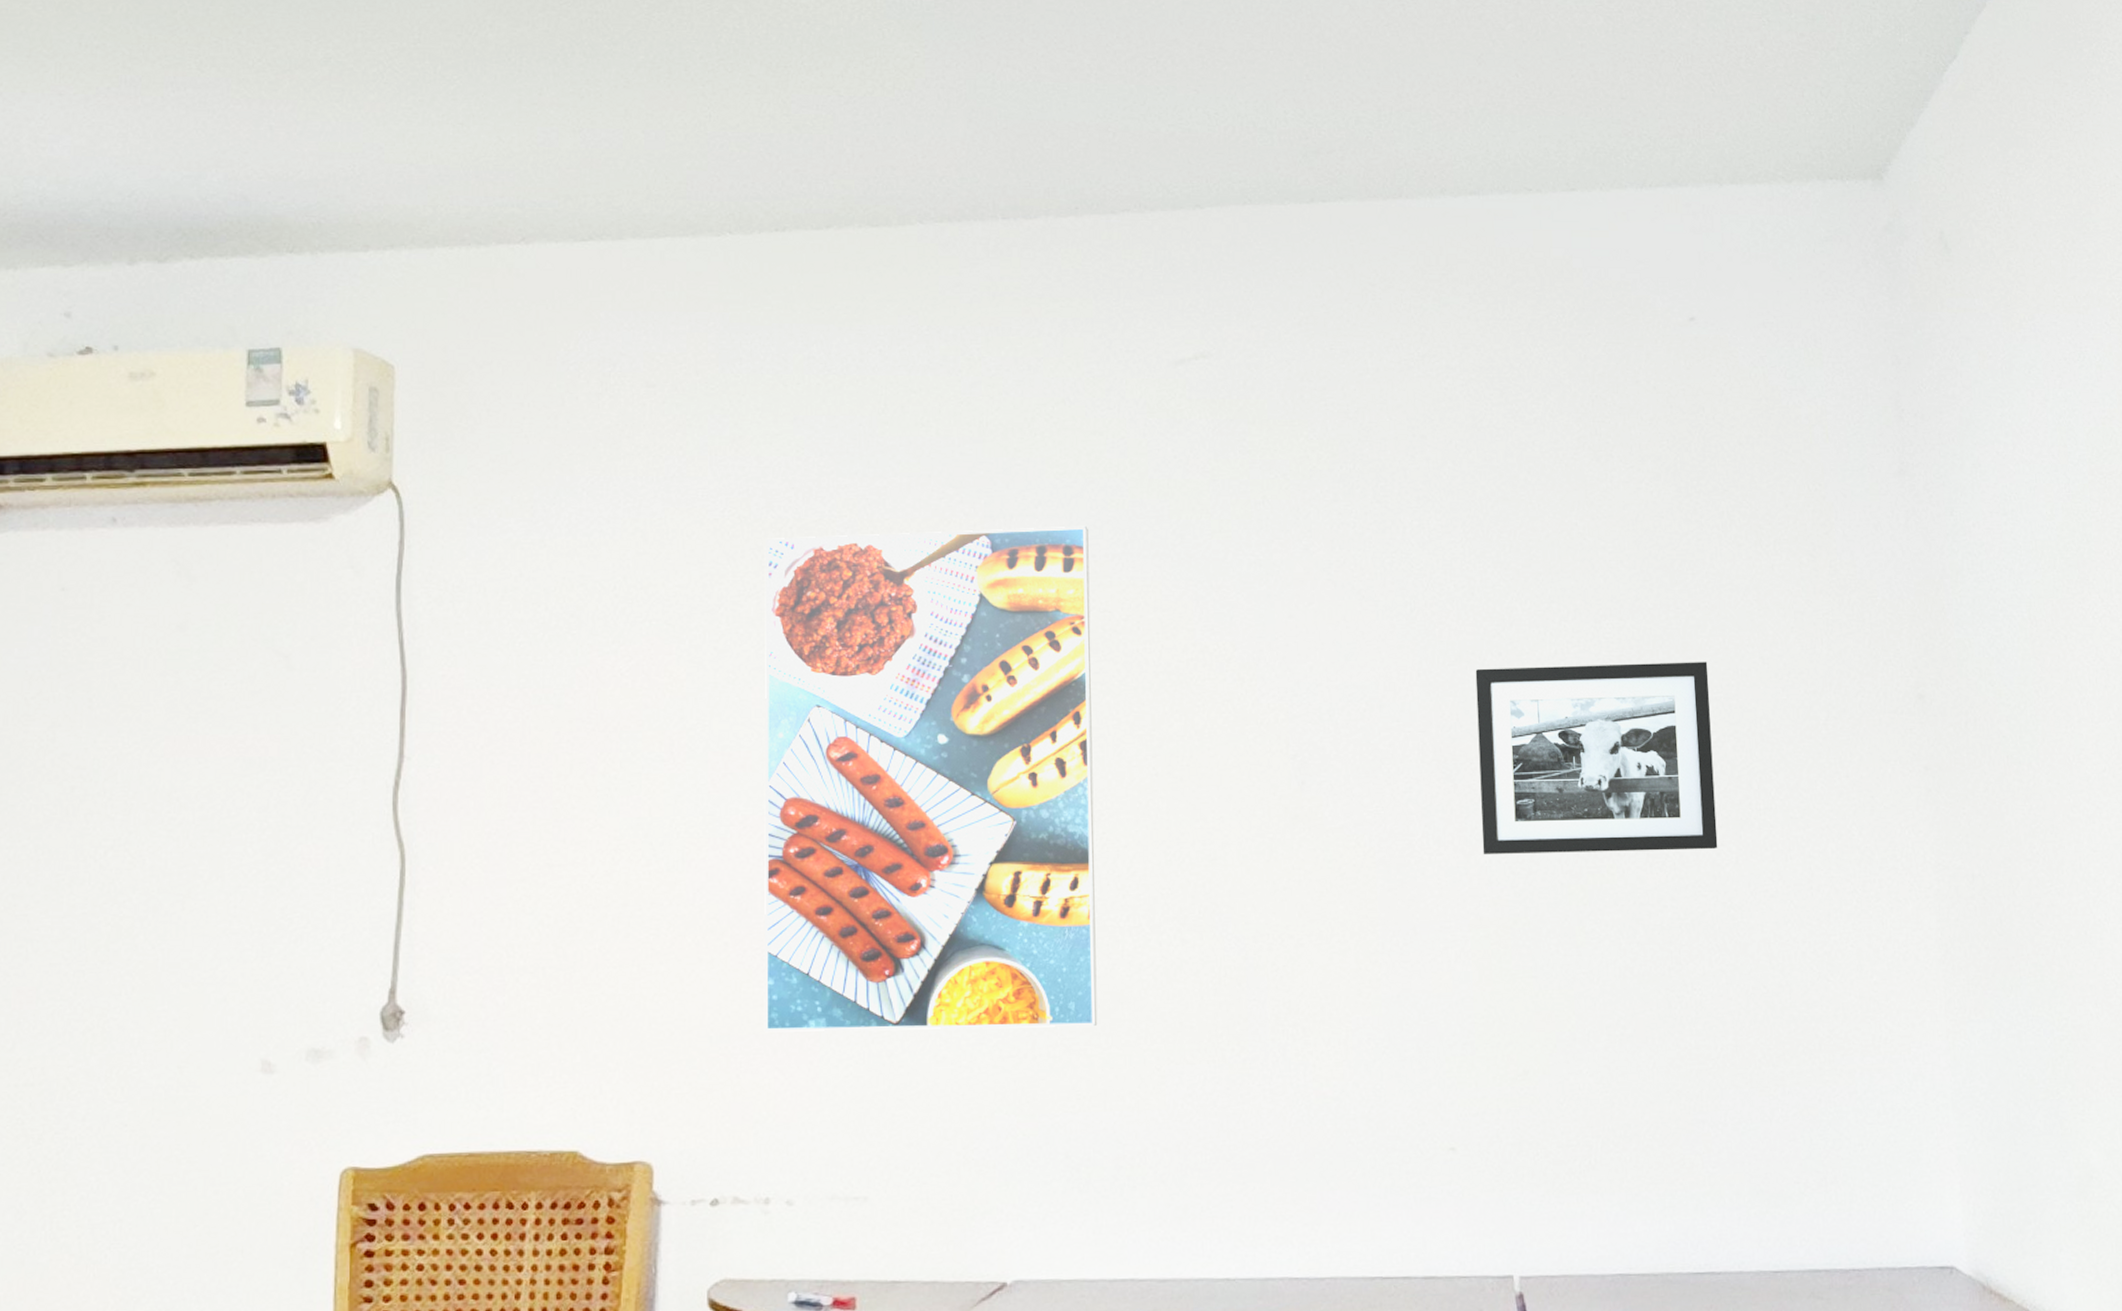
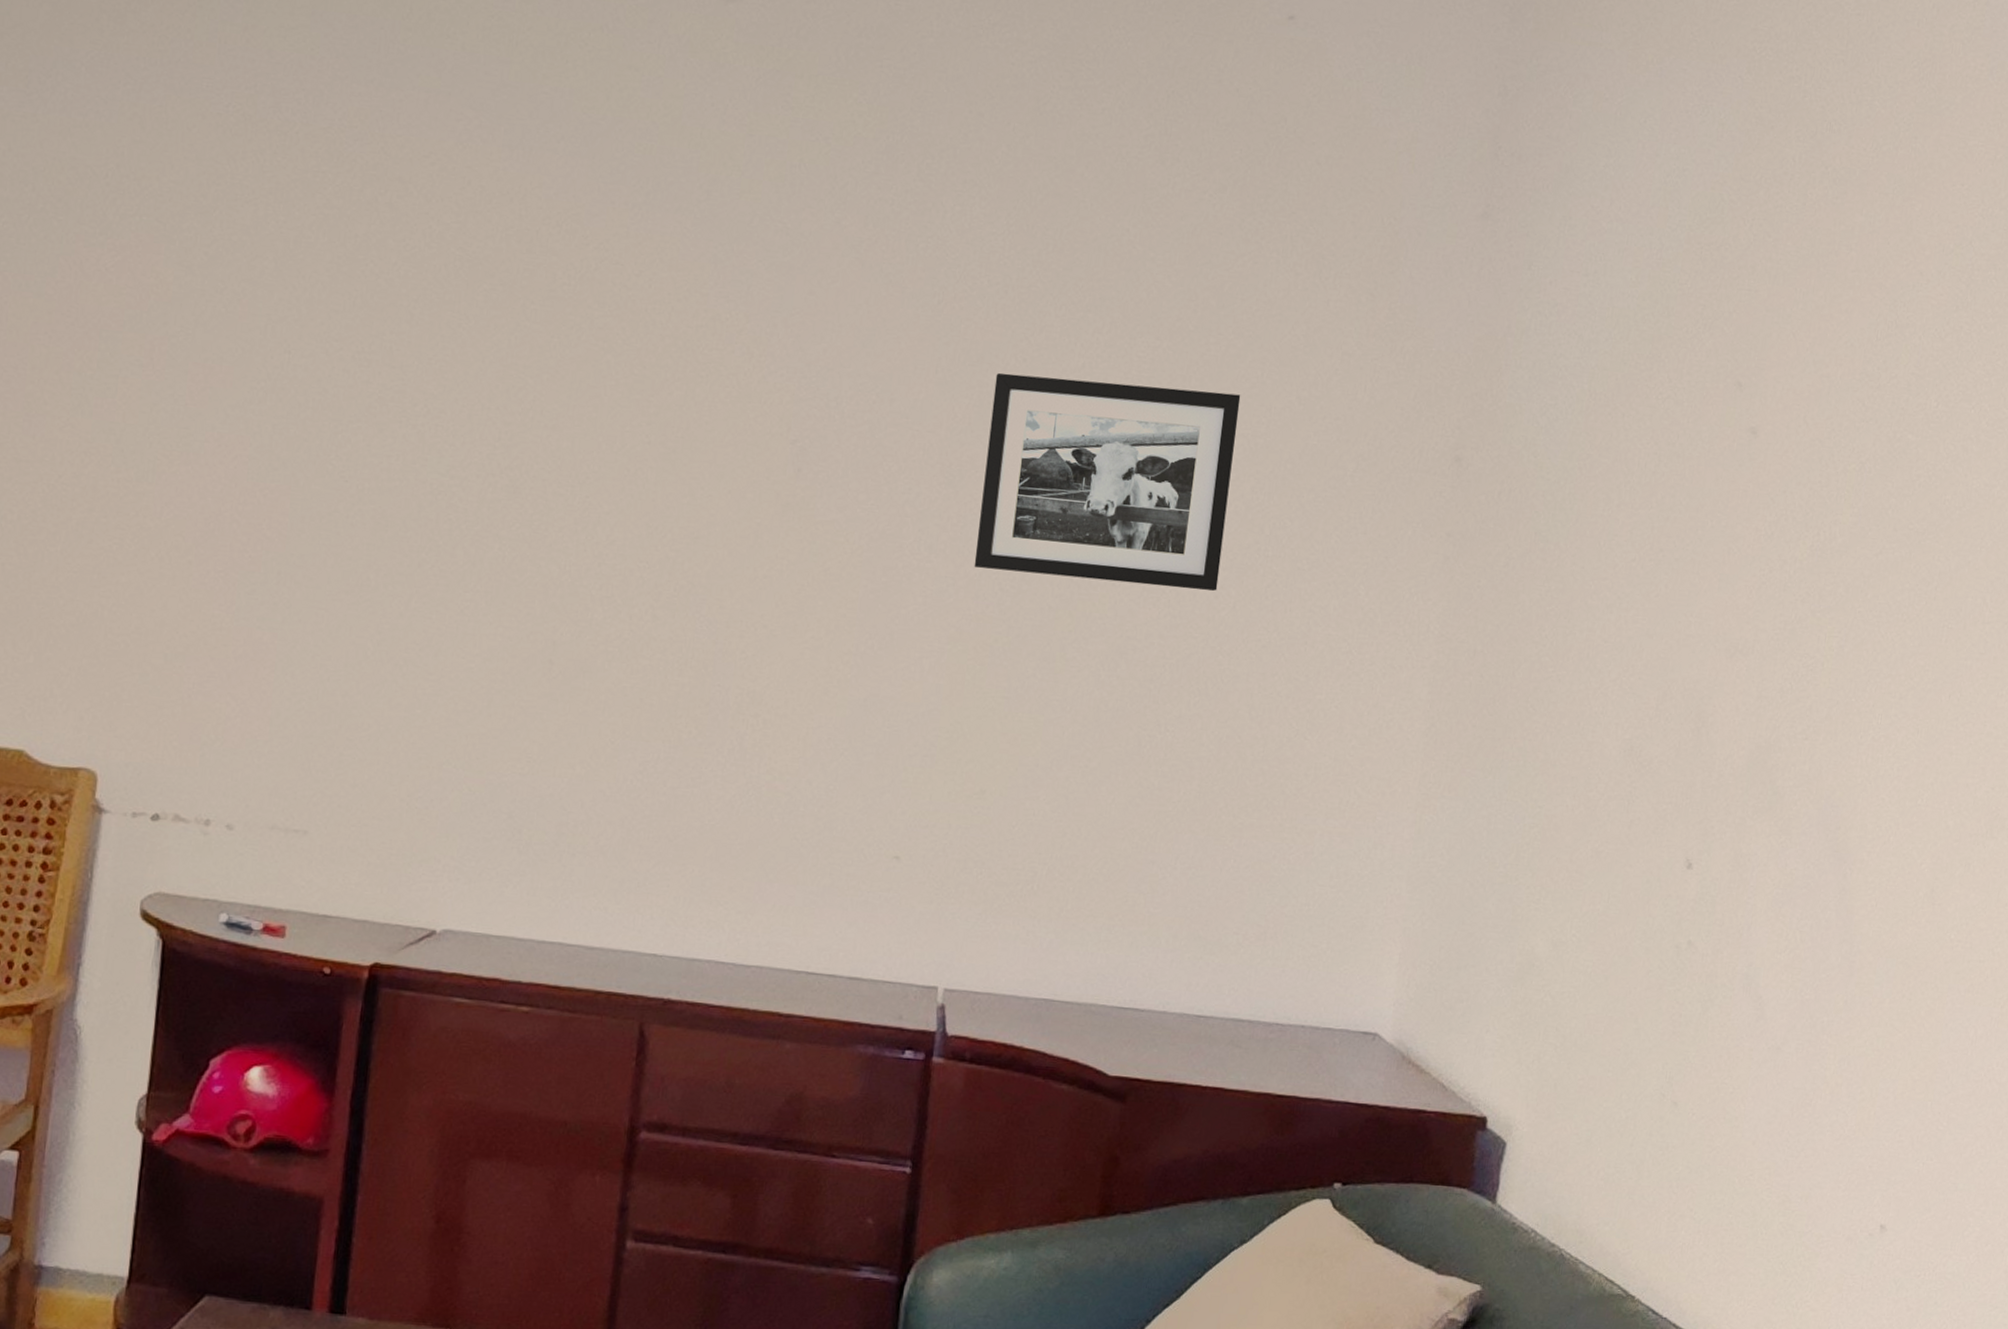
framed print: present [764,526,1098,1033] -> none [220,141,611,691]

